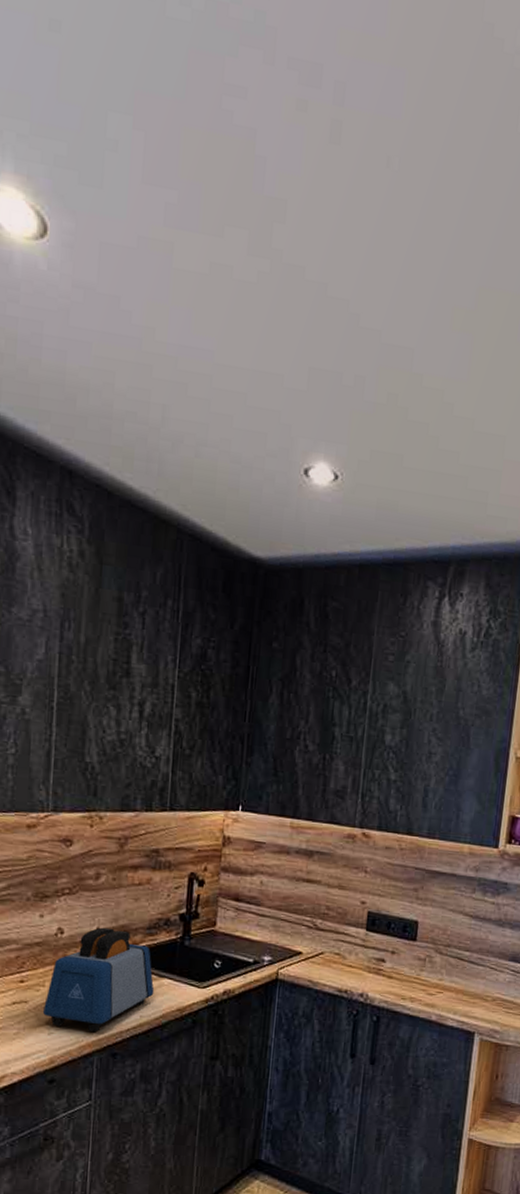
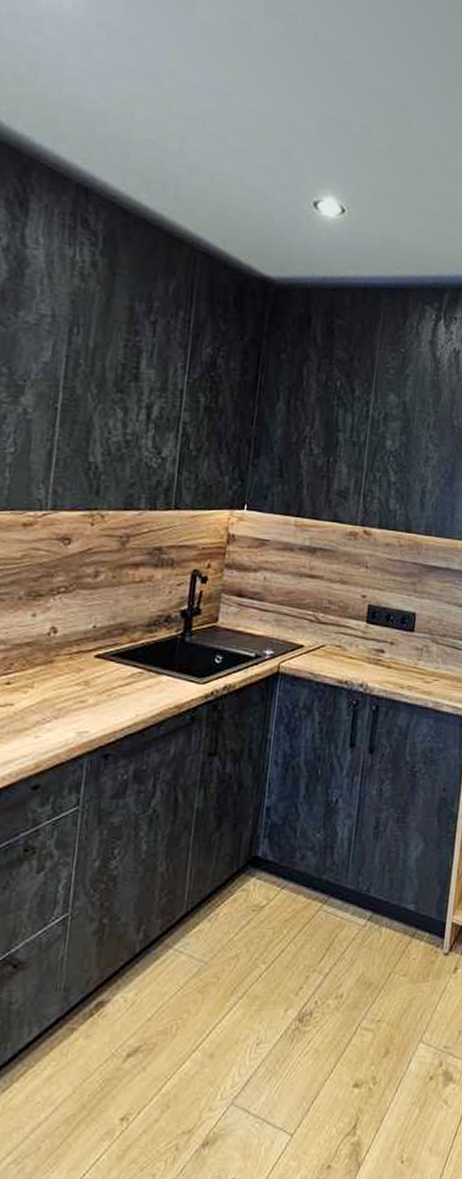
toaster: present [43,927,155,1032] -> none [30,625,152,733]

